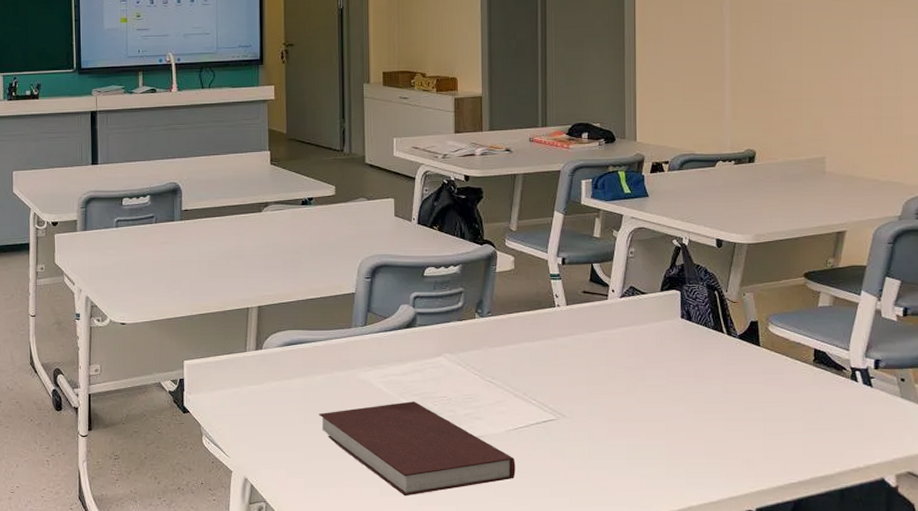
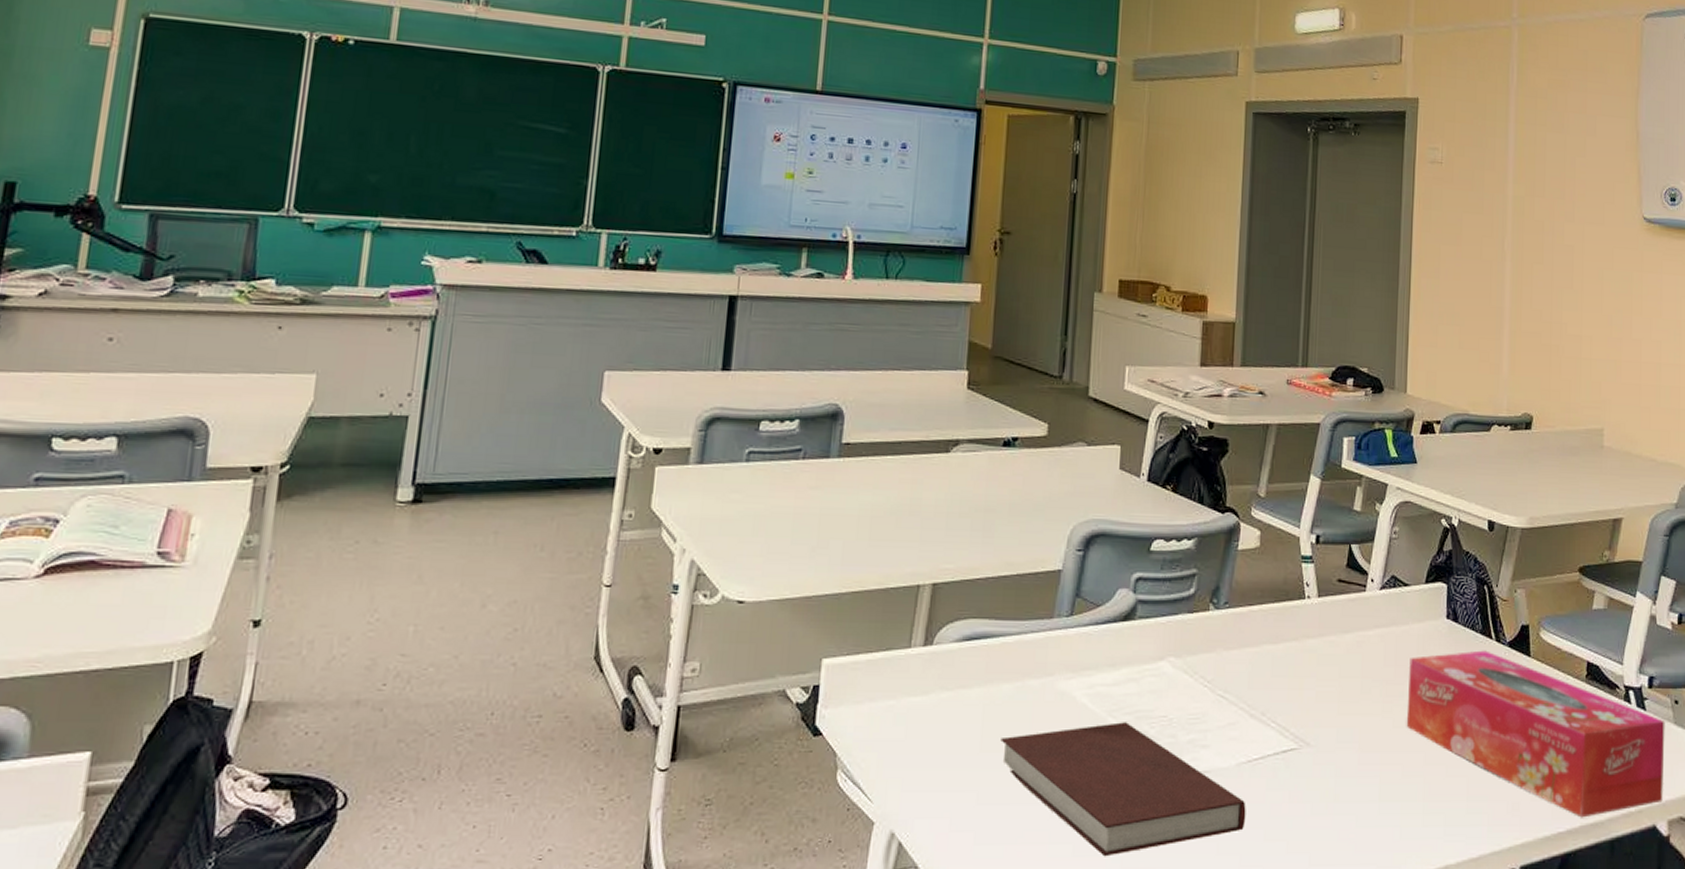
tissue box: none [648,342,892,472] -> present [1406,650,1665,818]

